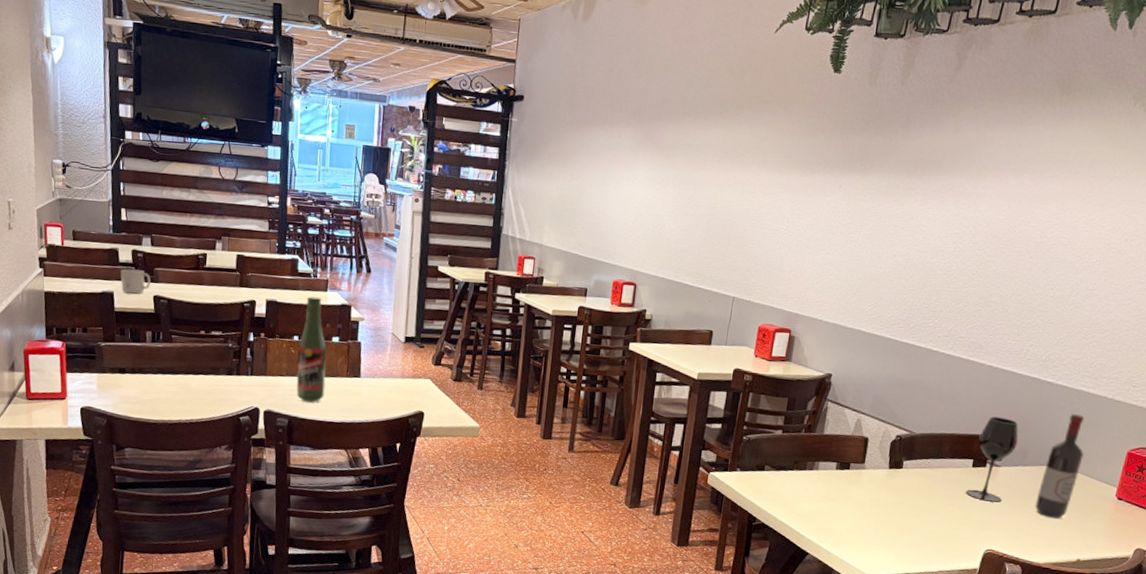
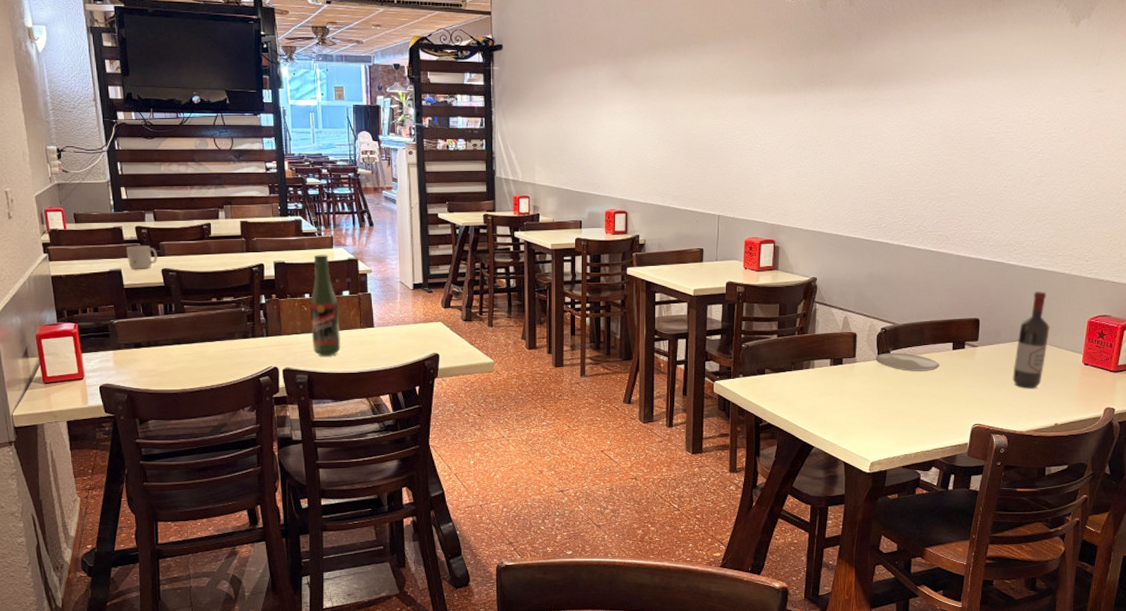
plate: none [886,462,957,487] -> present [875,353,940,371]
wineglass: present [966,416,1019,502] -> none [950,301,991,380]

